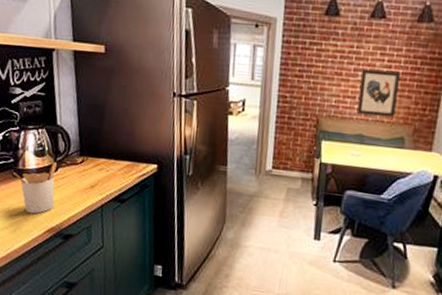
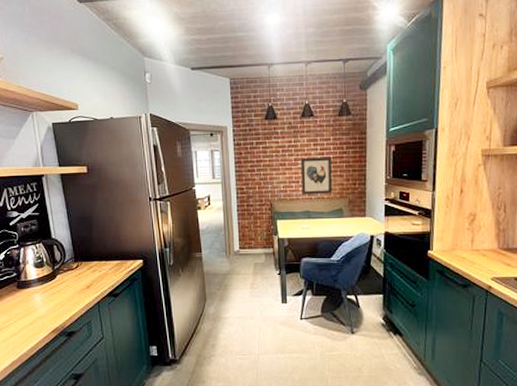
utensil holder: present [14,162,57,214] -> none [17,271,55,319]

